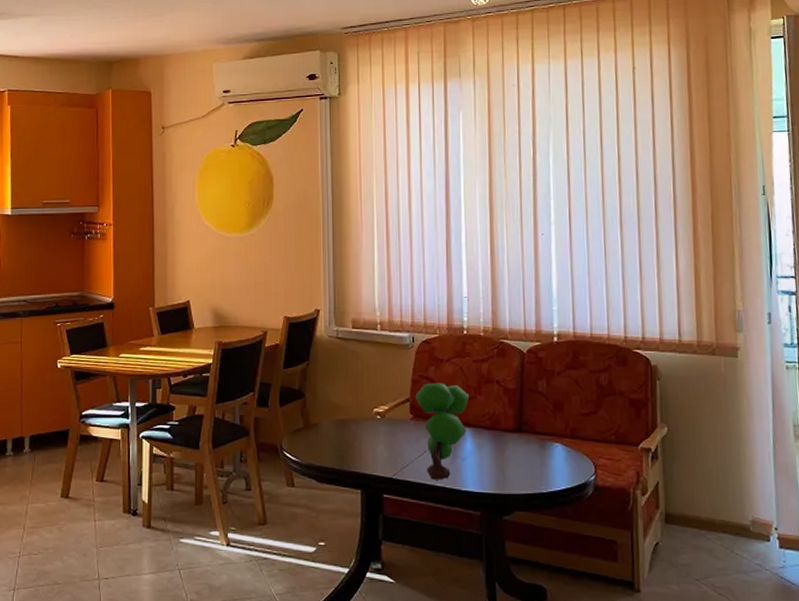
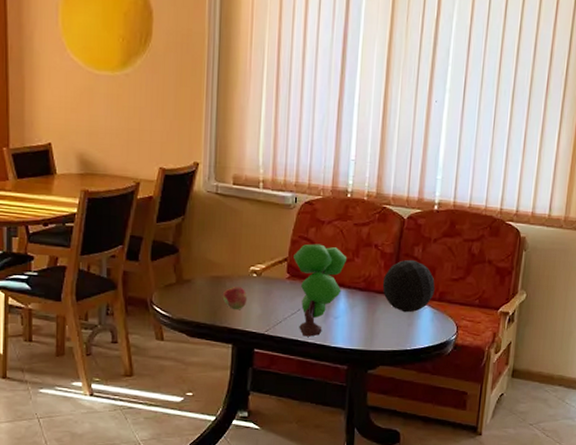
fruit: none [348,428,373,453] -> present [222,286,248,309]
decorative orb: none [508,394,565,452] -> present [382,259,435,313]

